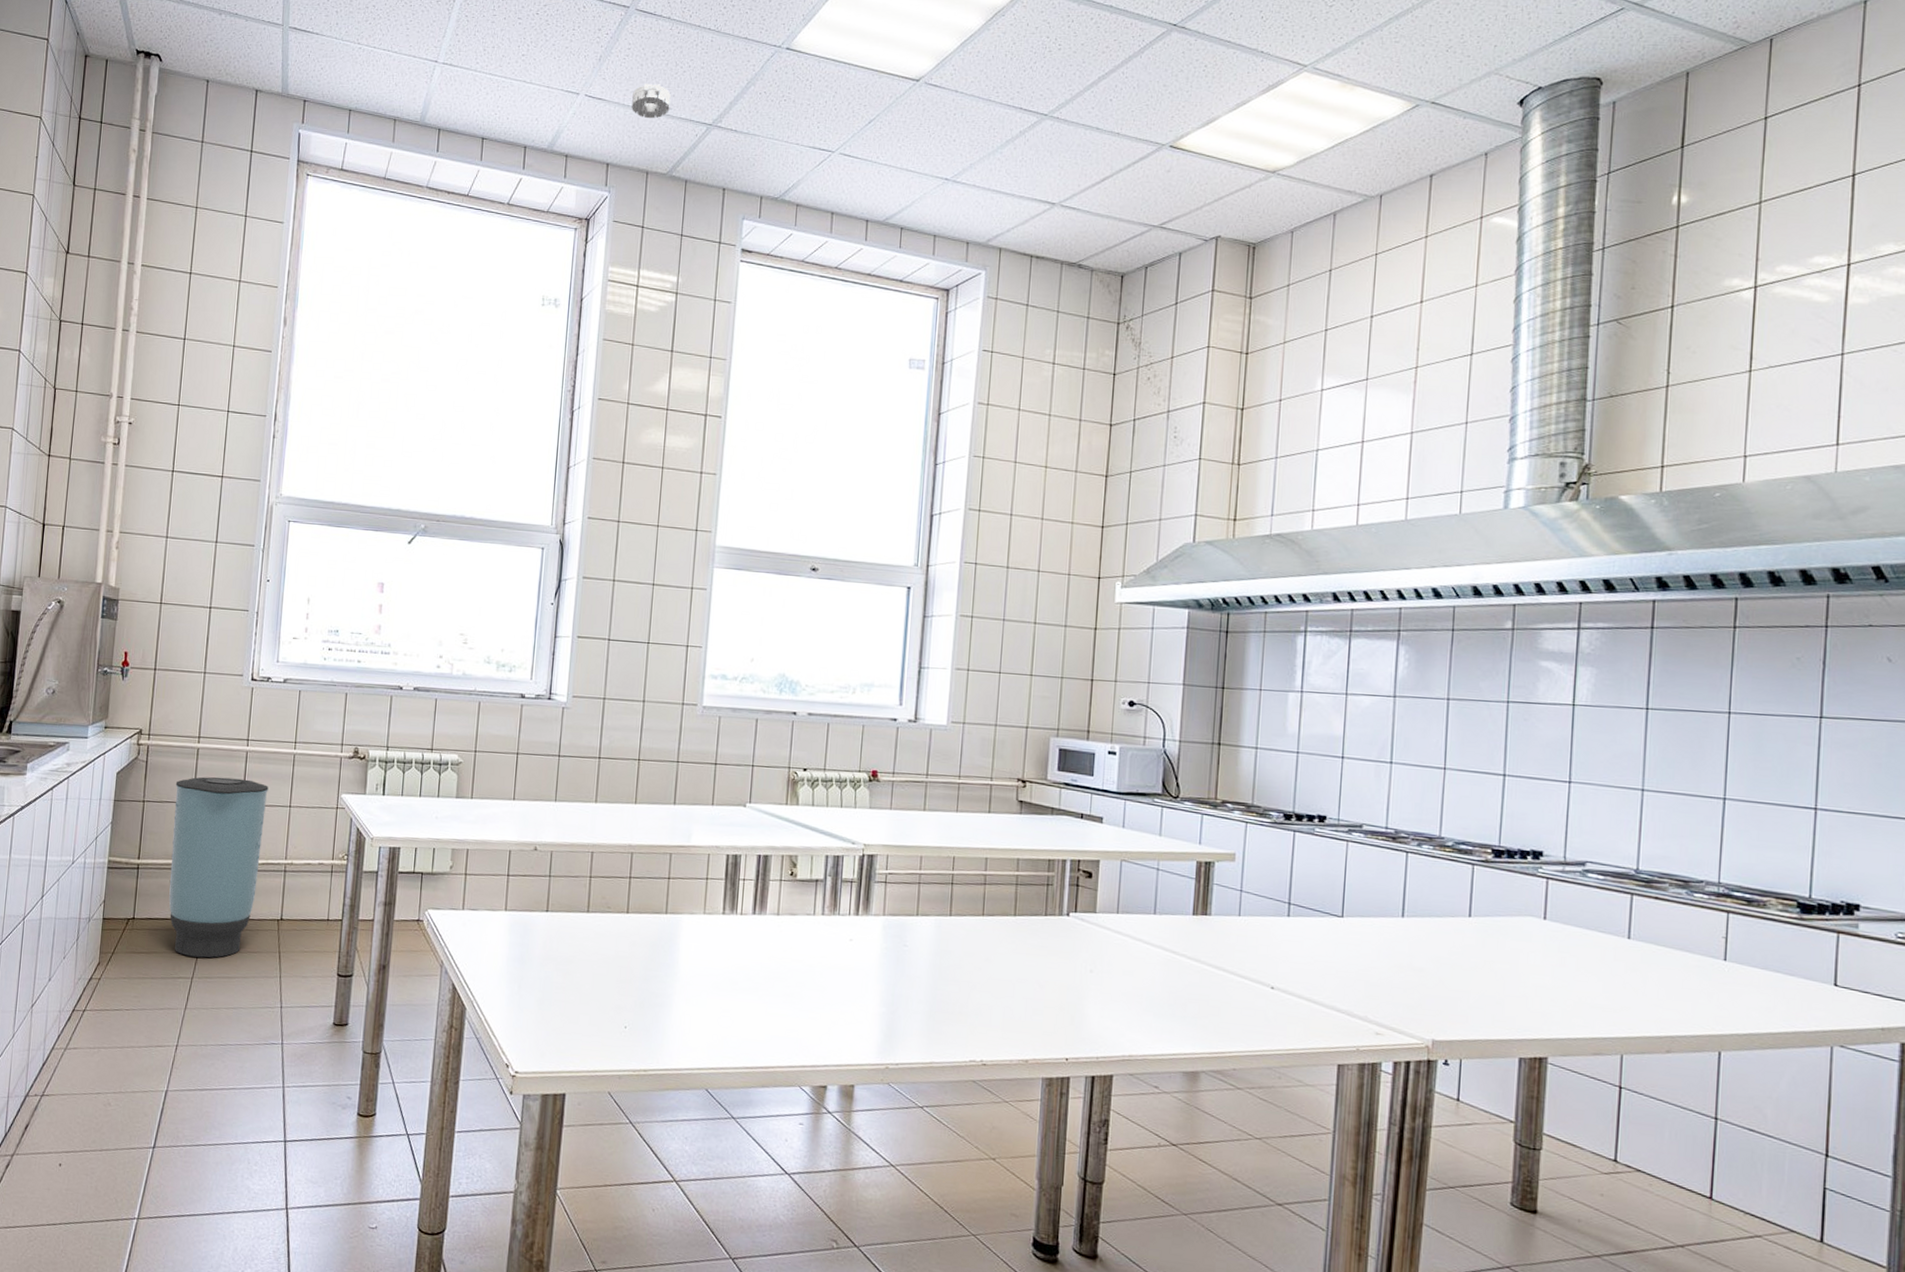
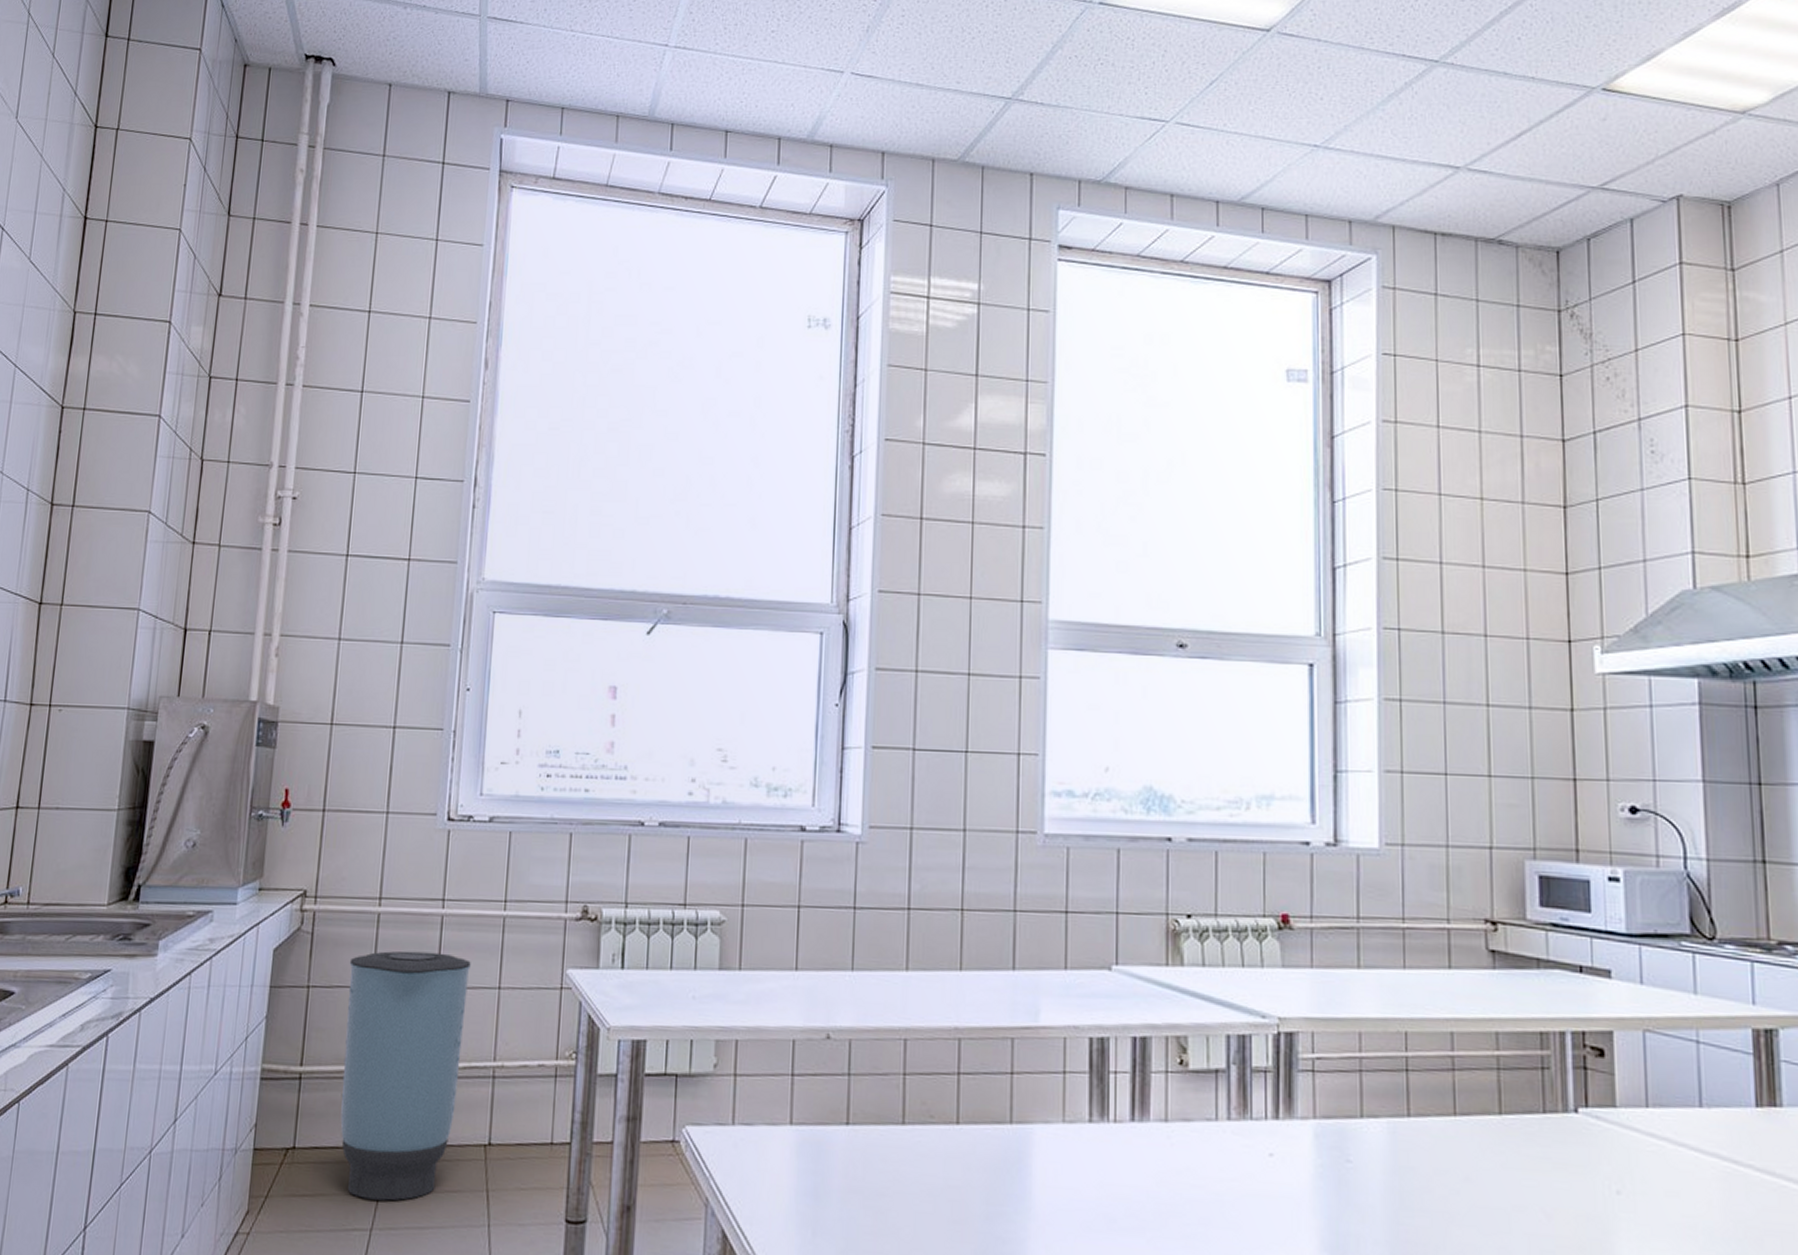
smoke detector: present [632,84,671,119] -> none [910,55,958,96]

